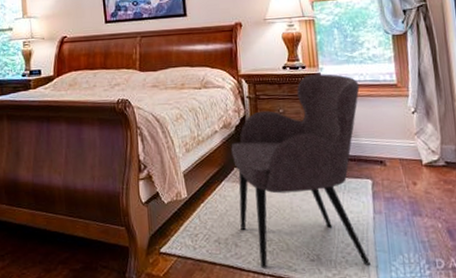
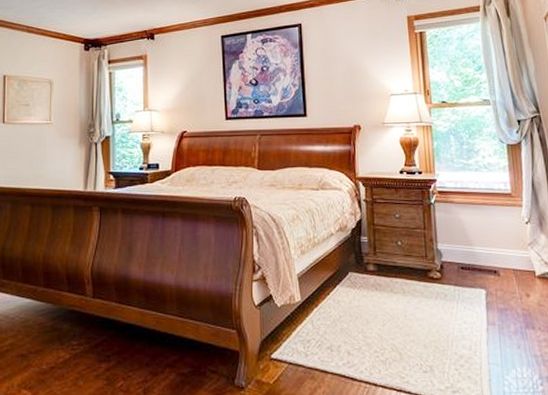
armchair: present [231,74,370,268] -> none [346,180,483,379]

